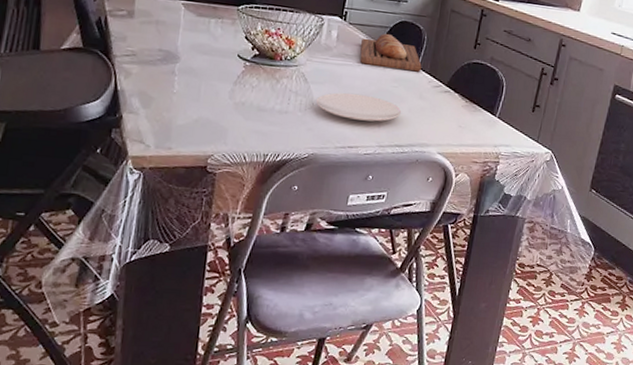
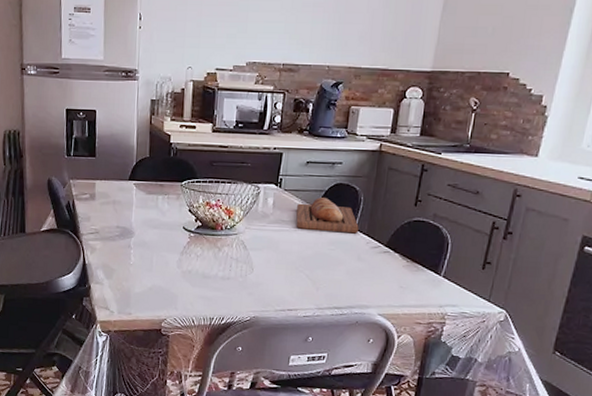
plate: present [315,92,402,122] -> none [255,257,340,285]

